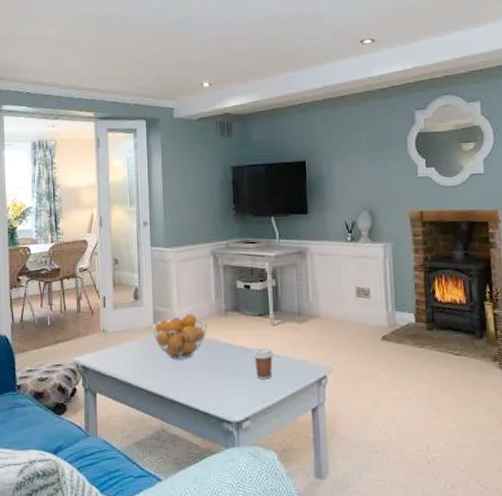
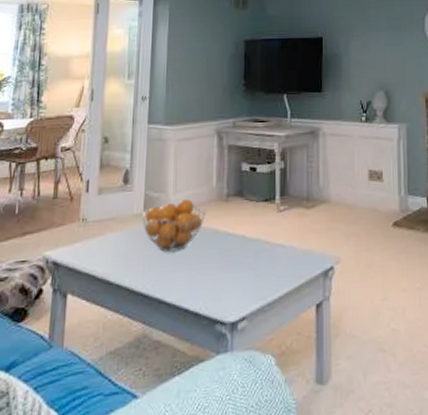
coffee cup: present [253,347,274,380] -> none [255,236,278,273]

